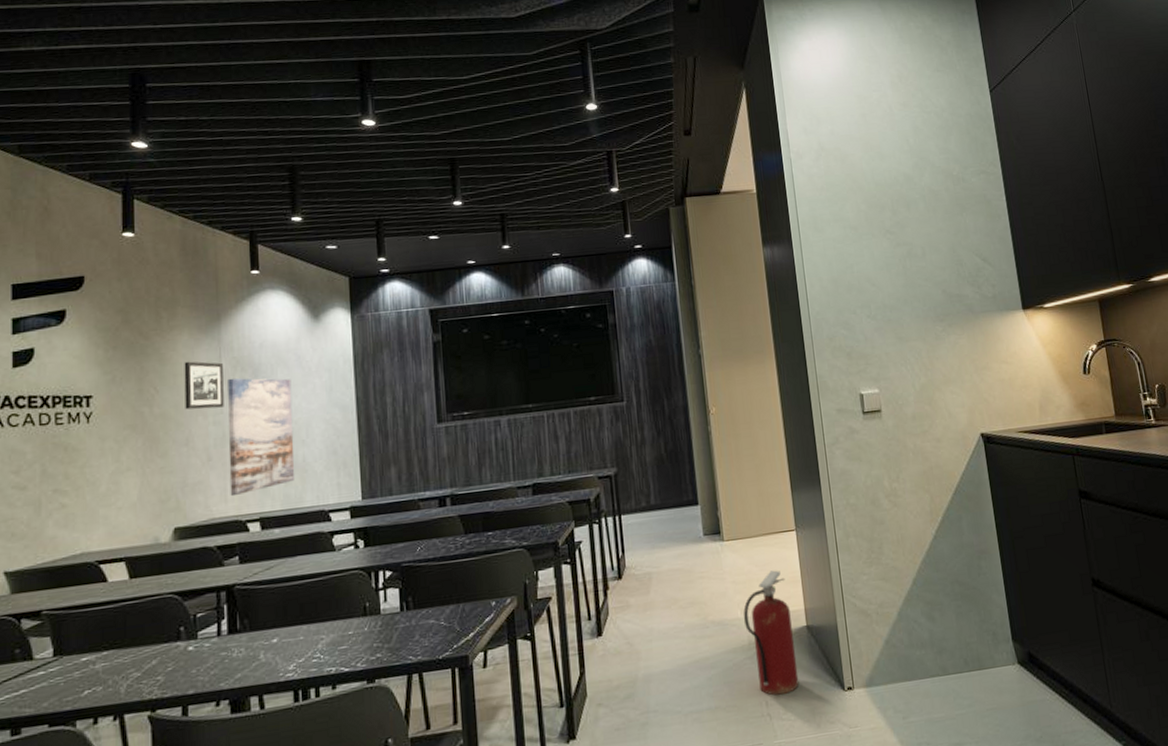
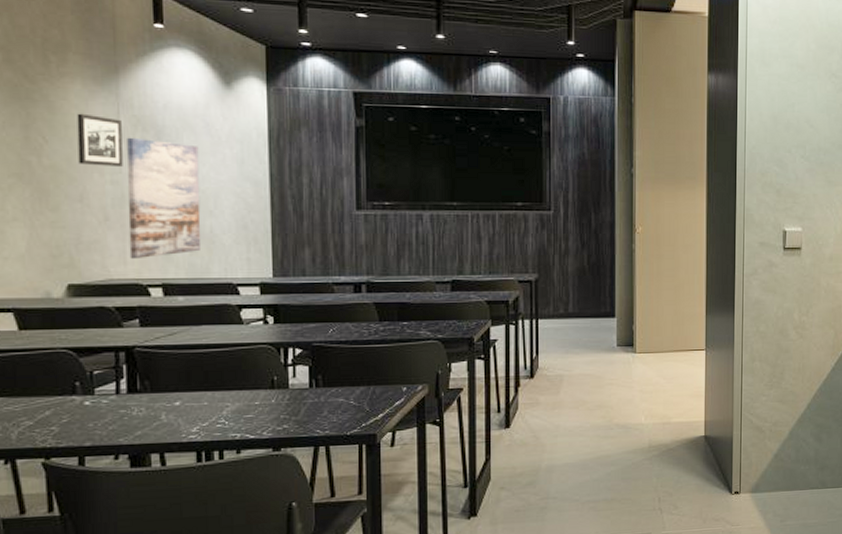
fire extinguisher: present [743,570,799,696] -> none [647,384,692,493]

